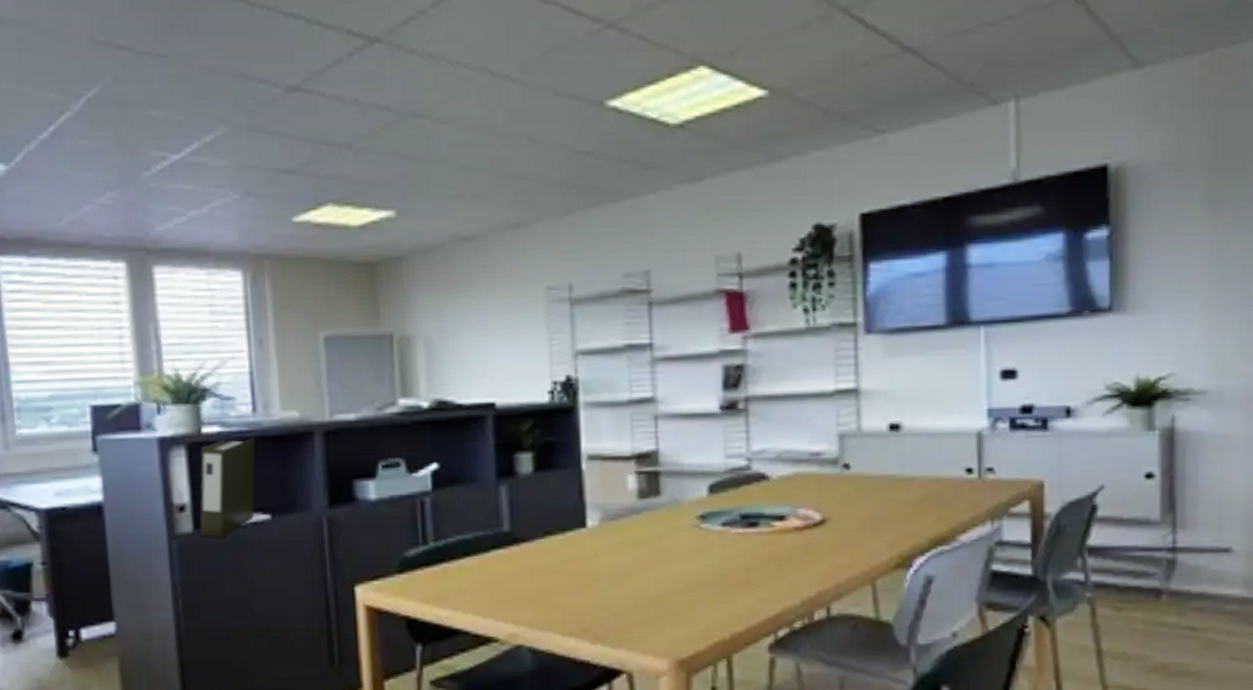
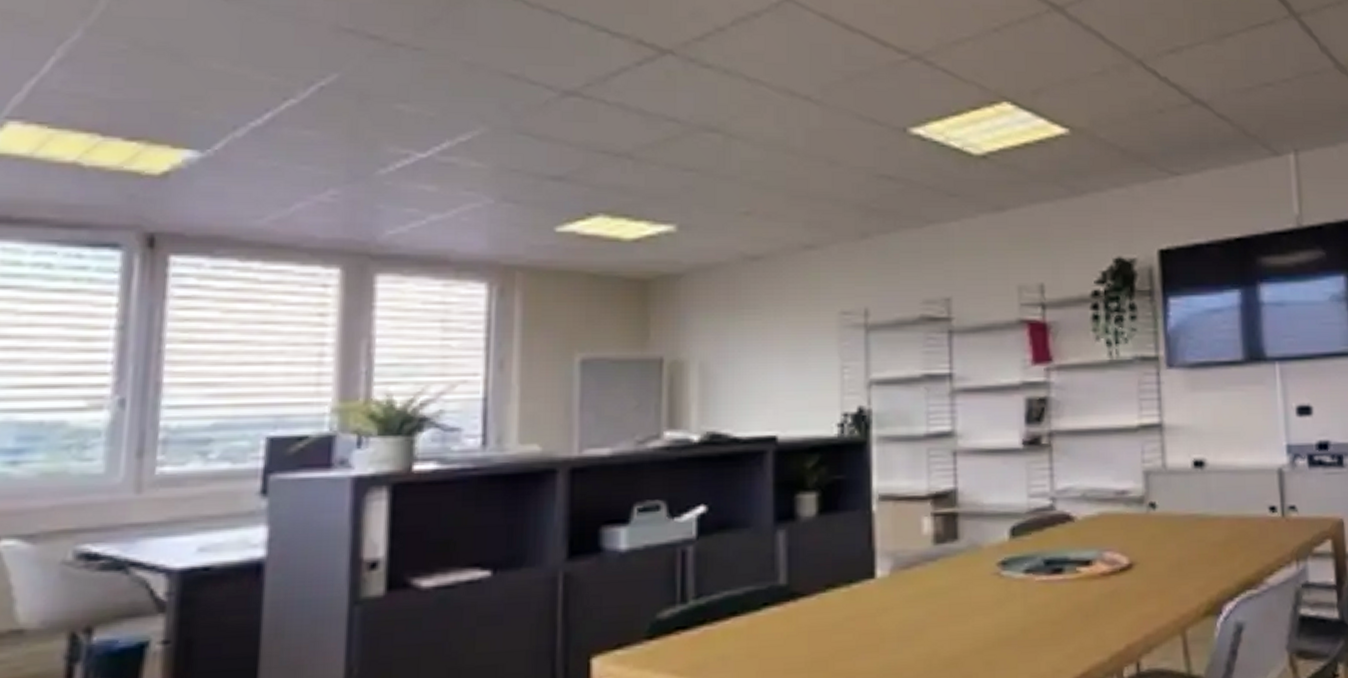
binder: present [199,437,255,538] -> none [394,476,481,602]

